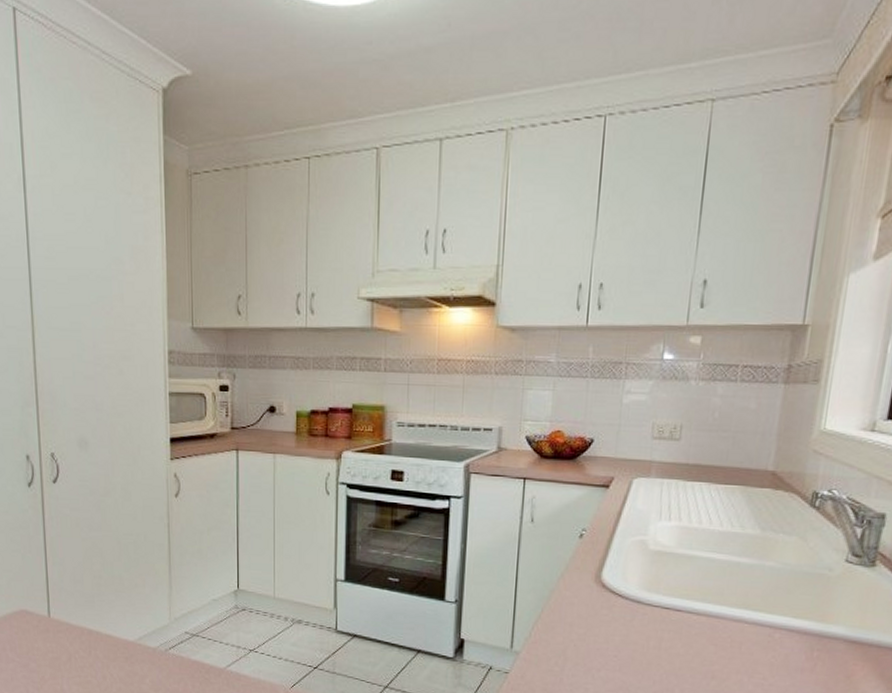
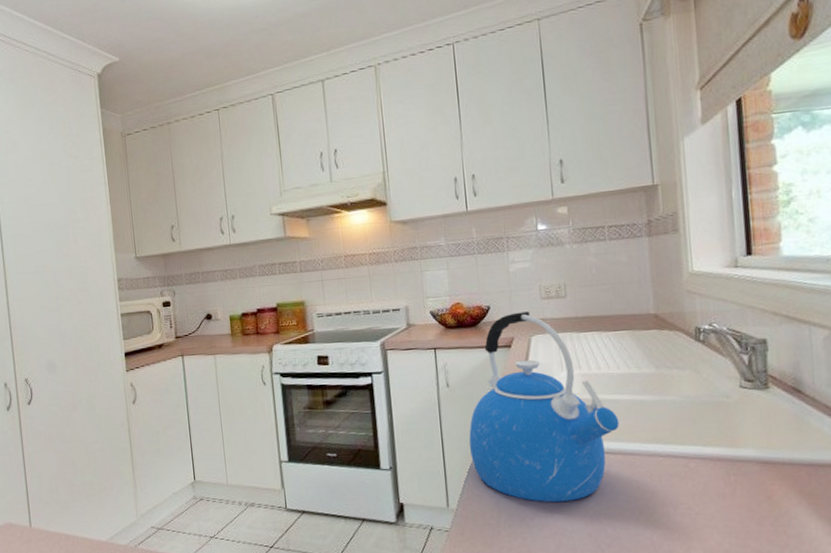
kettle: none [544,450,710,658] -> present [469,311,619,503]

